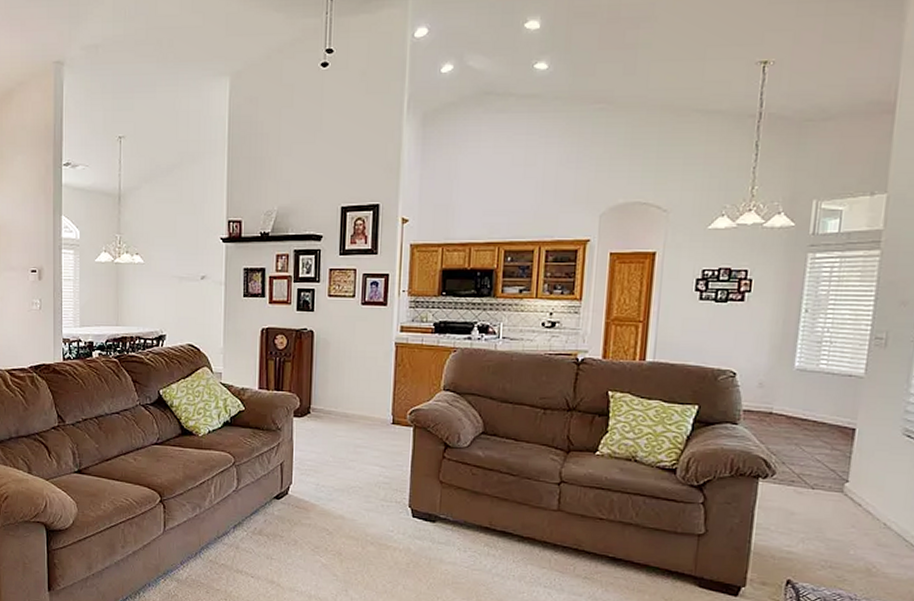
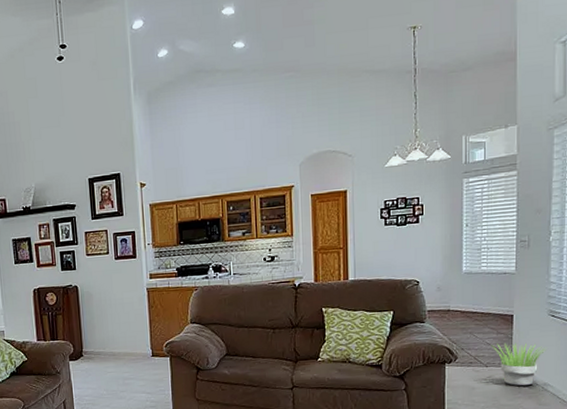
potted plant: none [822,461,895,520] -> present [492,343,546,387]

